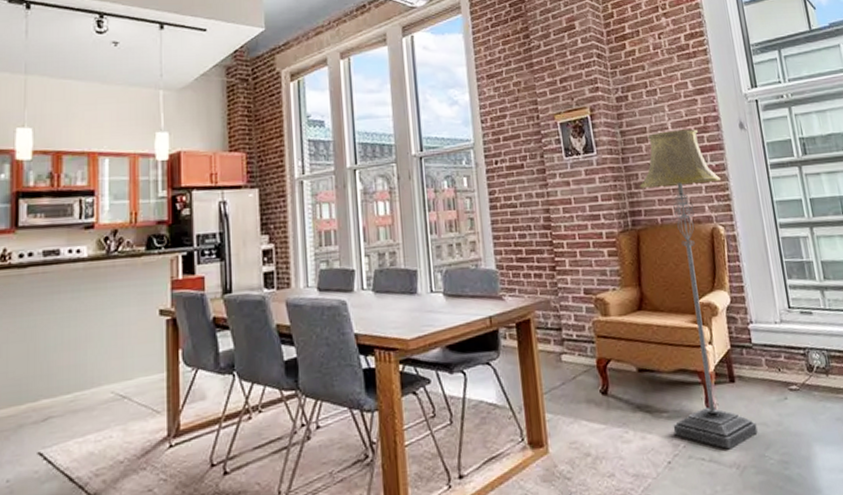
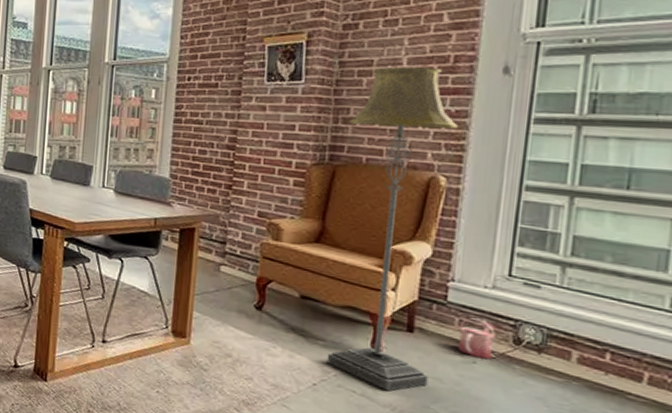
watering can: none [766,354,797,393] -> present [458,318,497,360]

